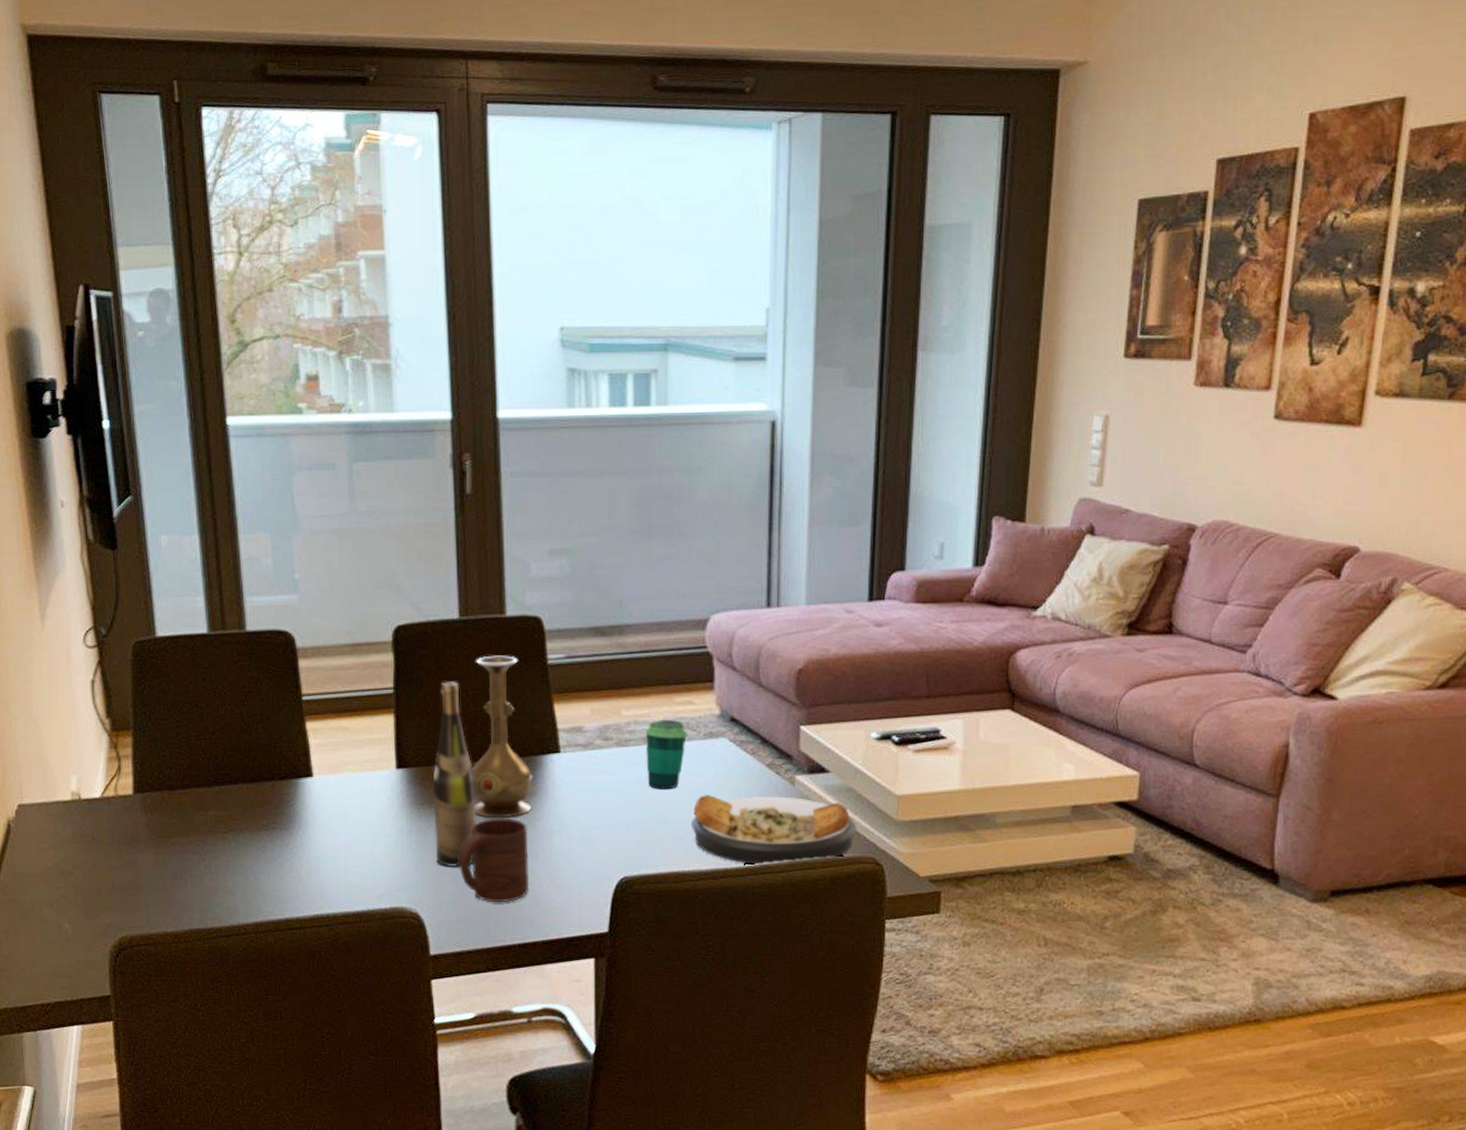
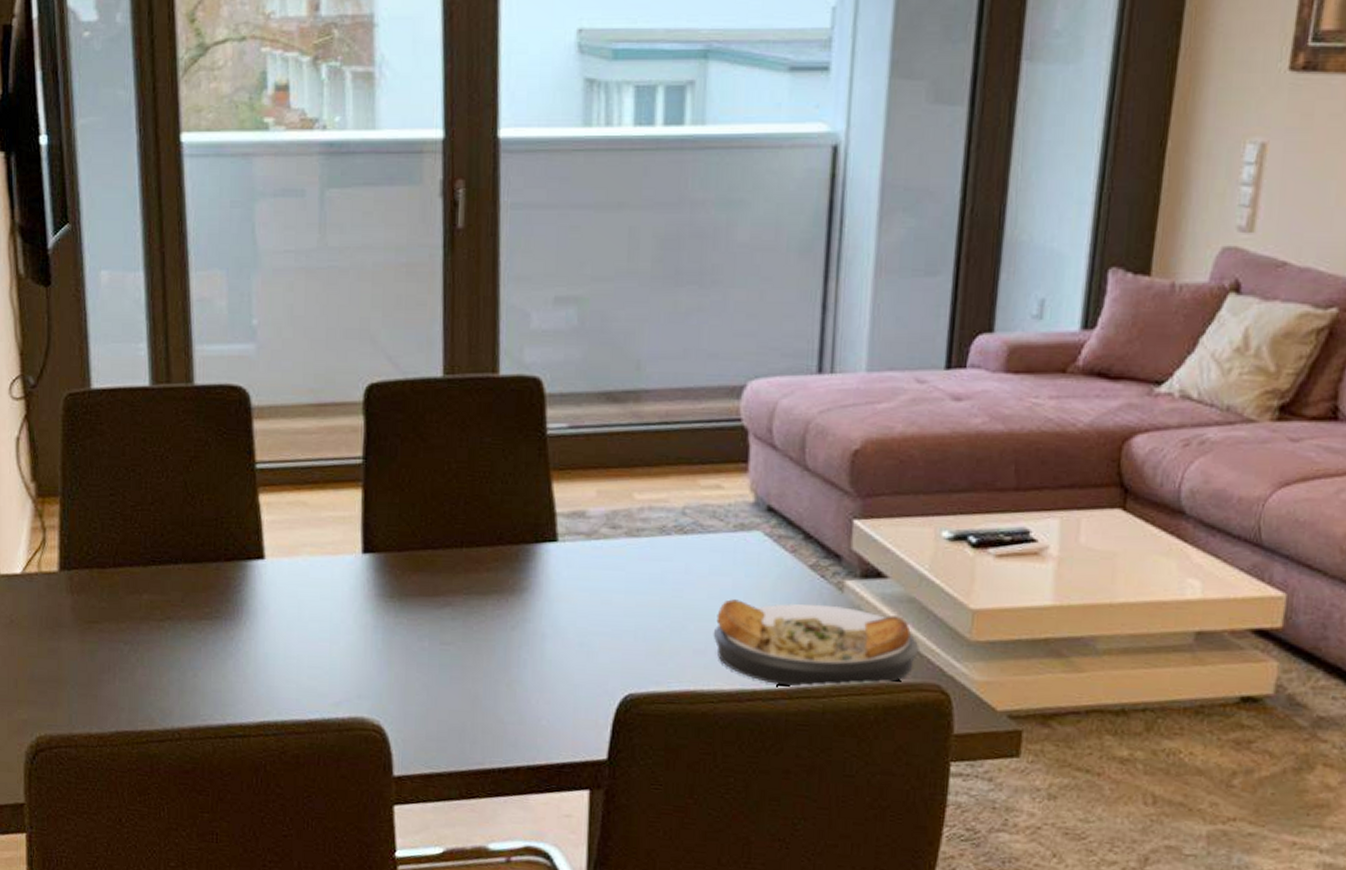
wine bottle: present [432,682,477,867] -> none [404,452,455,673]
cup: present [459,818,530,903] -> none [431,616,515,718]
vase: present [472,655,533,818] -> none [452,422,524,617]
cup: present [645,720,688,789] -> none [660,506,714,591]

